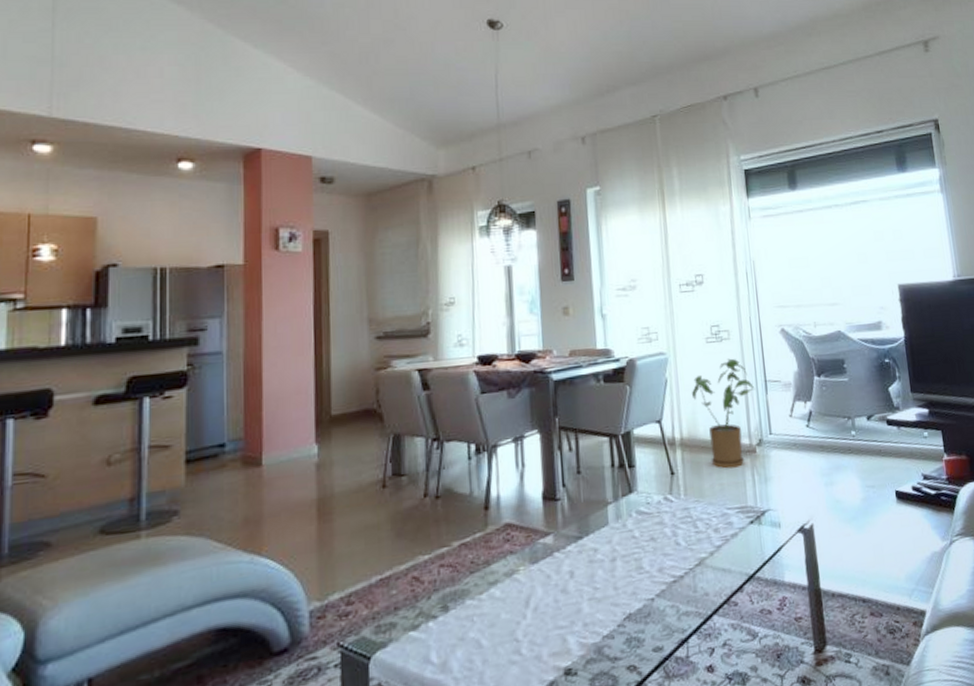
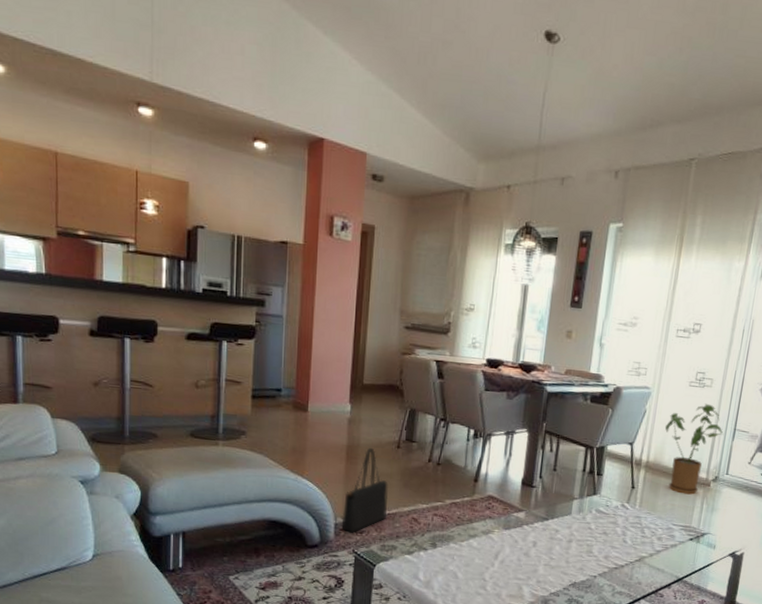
tote bag: none [318,494,378,619] -> present [341,447,388,533]

